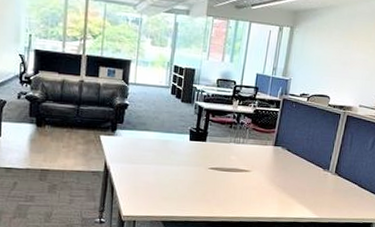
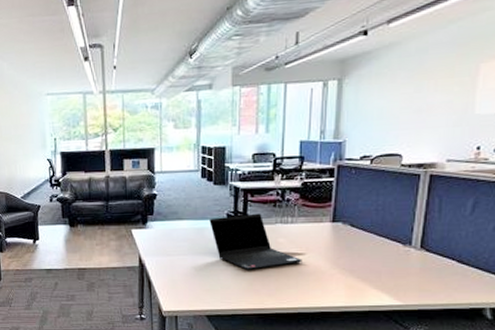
laptop computer: none [174,132,248,182] -> present [209,213,303,270]

